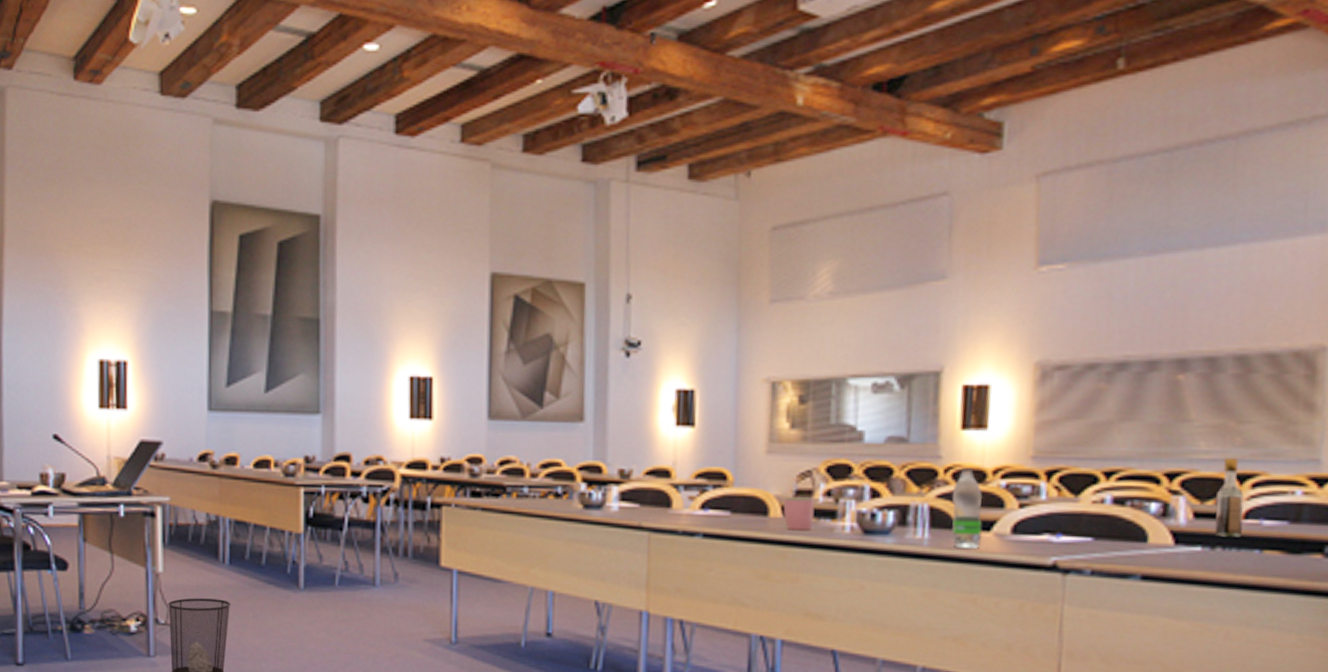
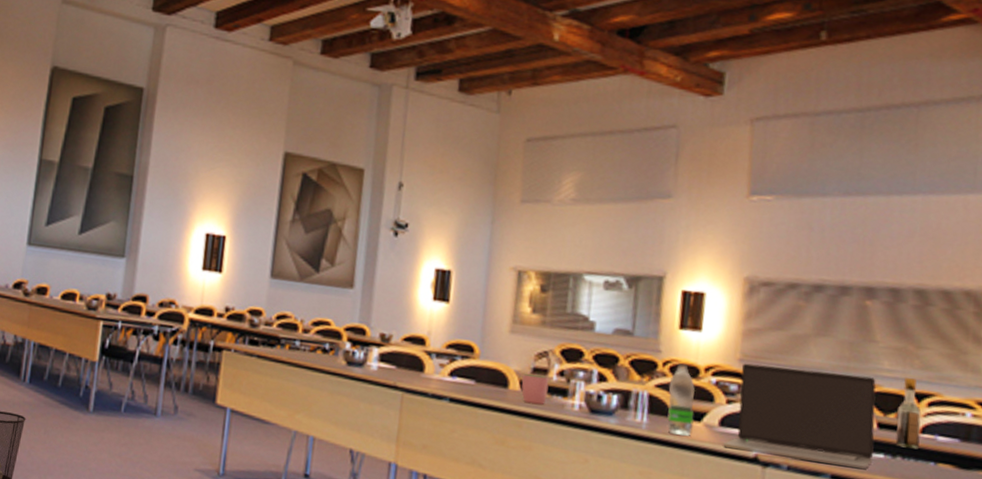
laptop: none [1017,460,1191,566] -> present [723,363,876,470]

